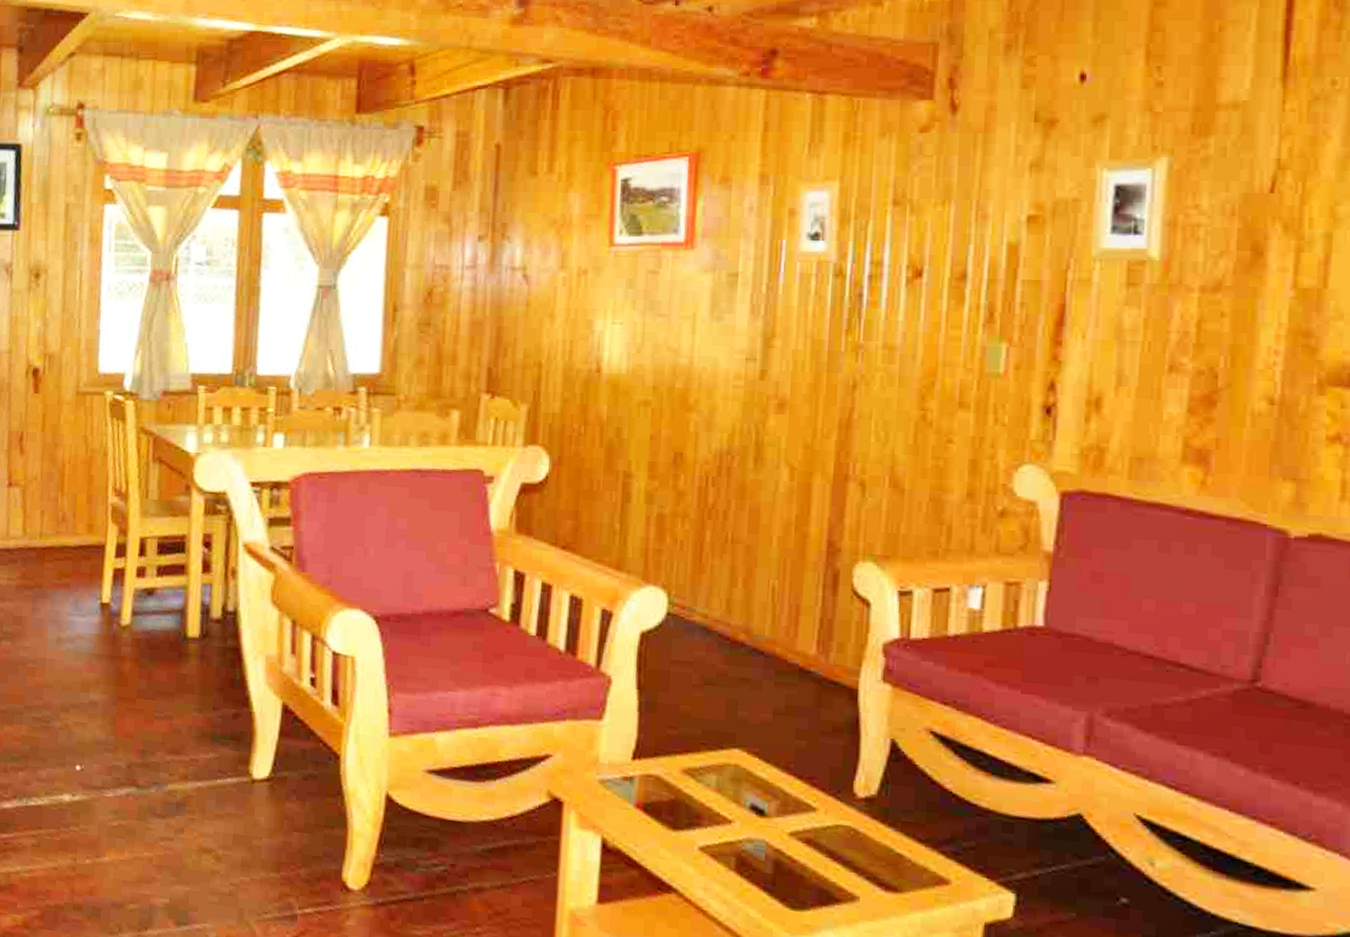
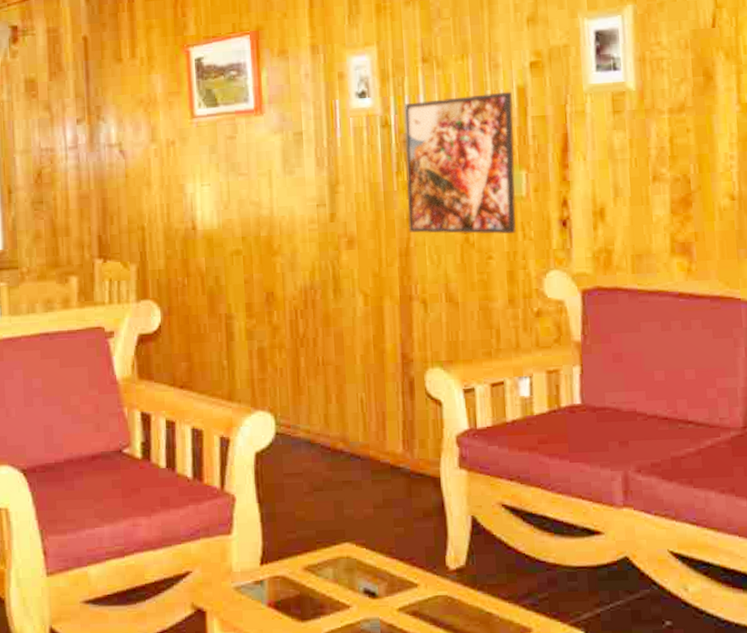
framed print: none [853,247,1001,417] -> present [404,91,516,235]

